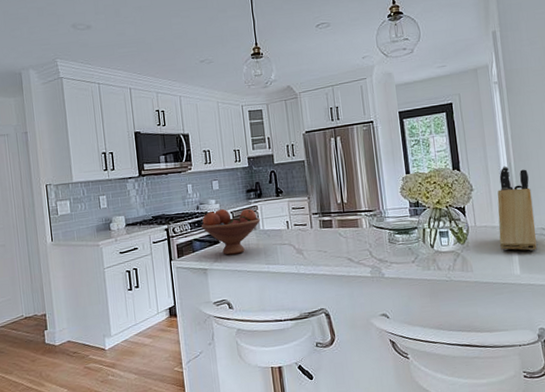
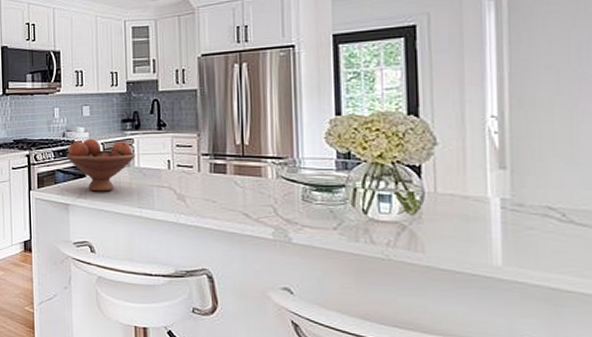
knife block: present [497,167,537,251] -> none [473,116,537,236]

